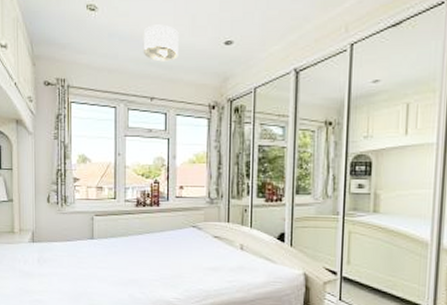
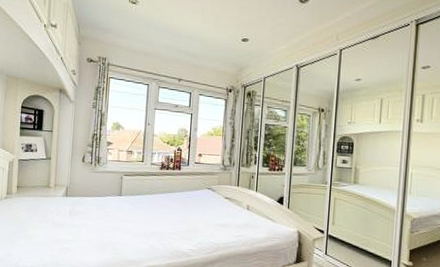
ceiling light: present [143,24,179,62] -> none [174,20,205,51]

